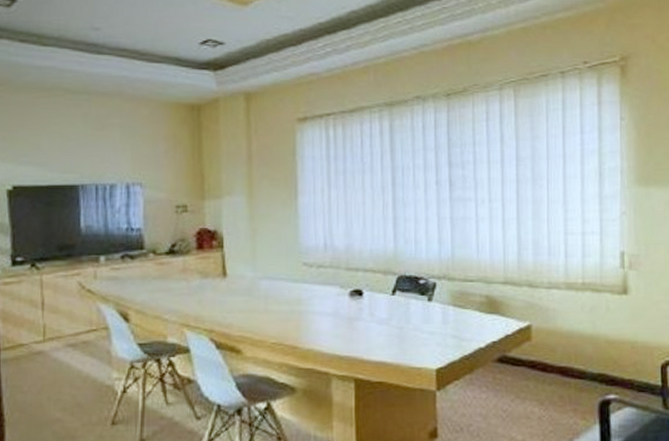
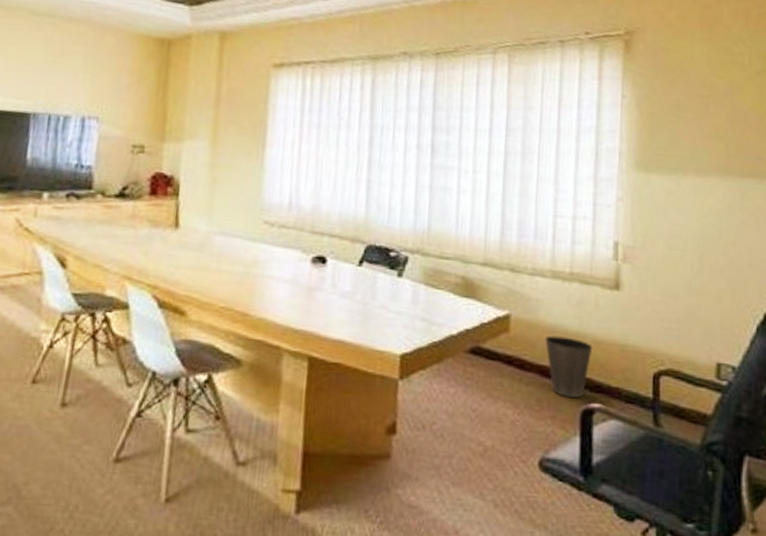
waste basket: none [564,340,606,391] -> present [545,335,593,398]

